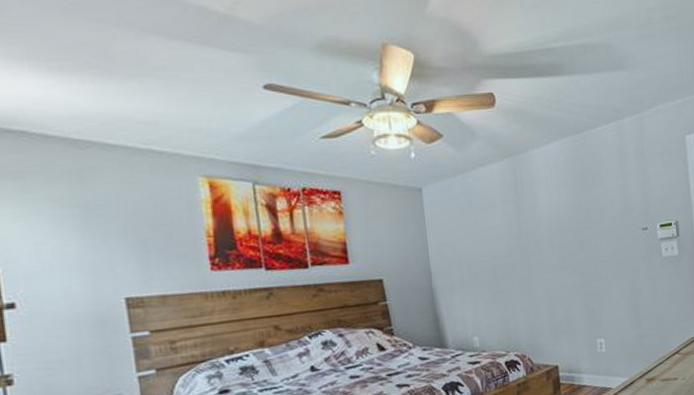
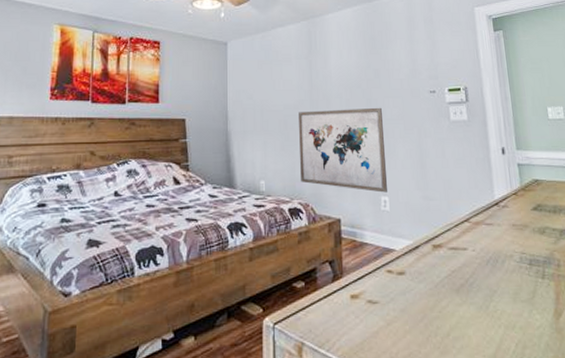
wall art: none [509,249,603,336] -> present [299,107,387,193]

